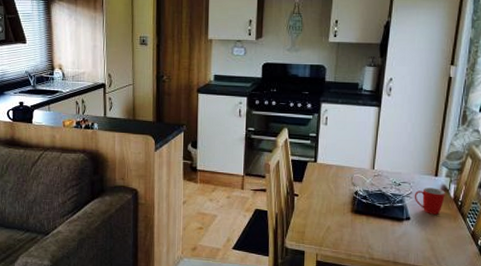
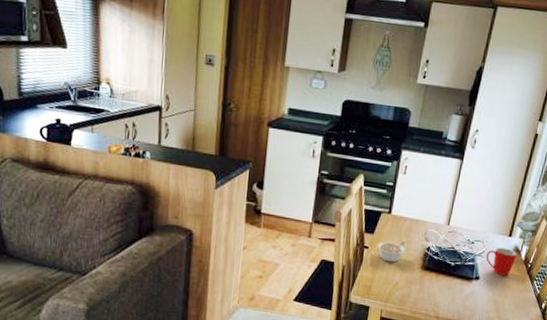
legume: none [306,188,334,208] -> present [377,241,406,263]

